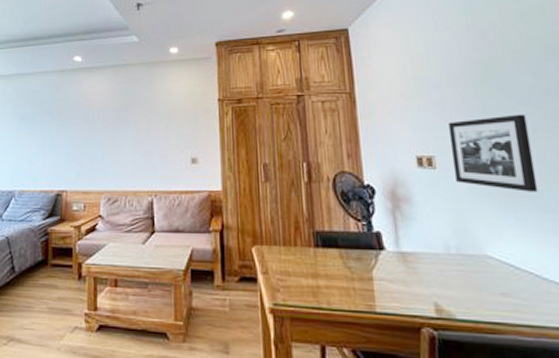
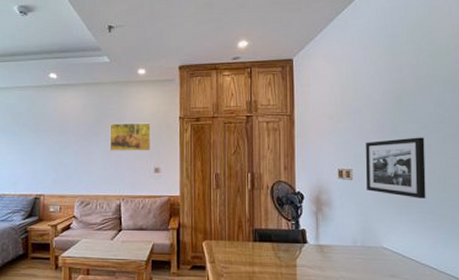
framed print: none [139,106,187,140] -> present [109,122,152,151]

